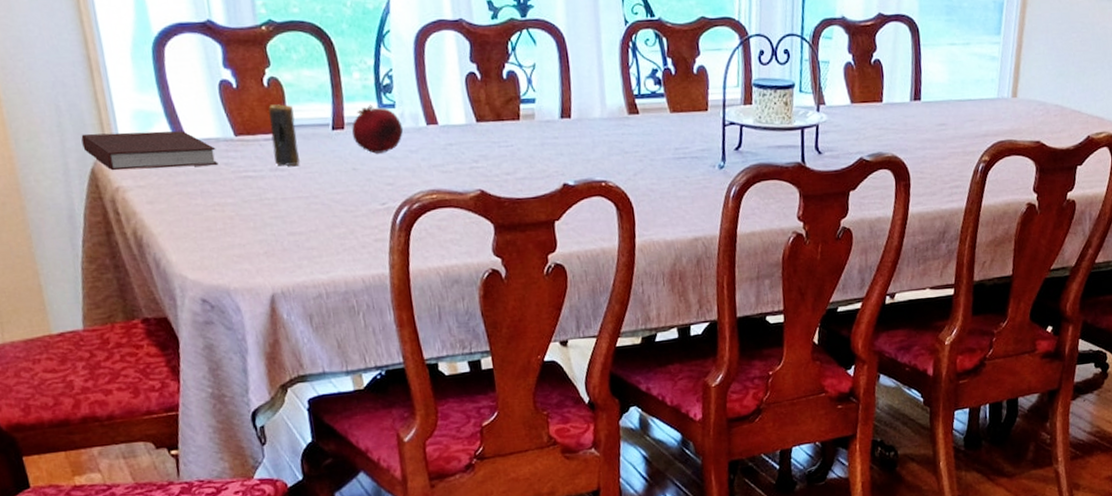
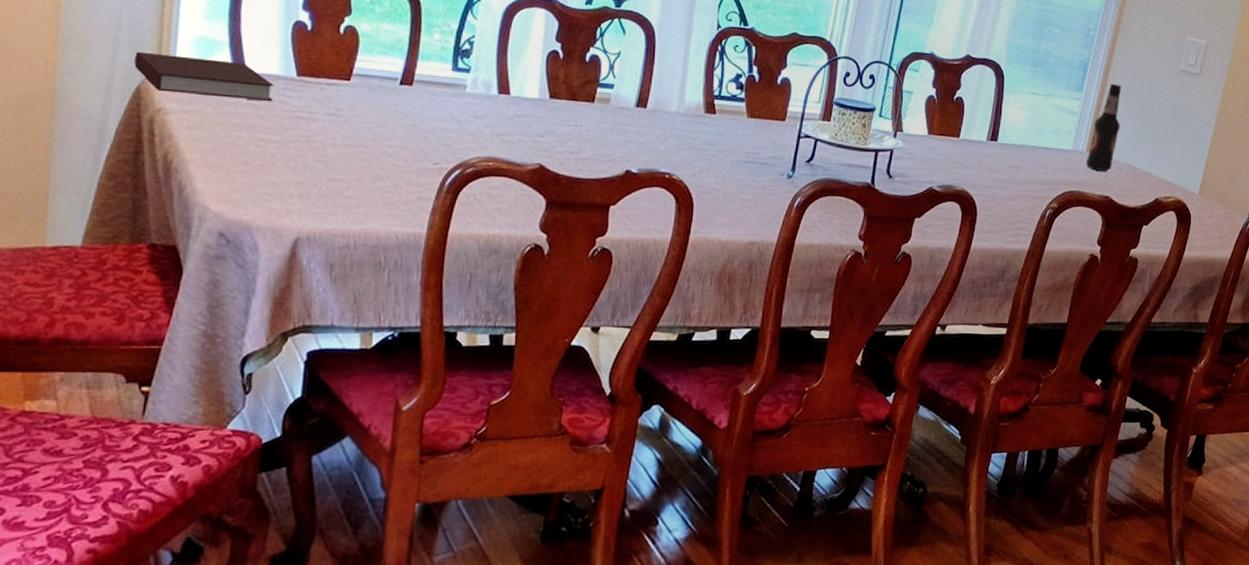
candle: present [268,104,300,166] -> none [333,51,364,113]
fruit: present [352,104,403,154] -> none [420,66,473,114]
bottle: none [1013,21,1044,117] -> present [1087,83,1122,172]

